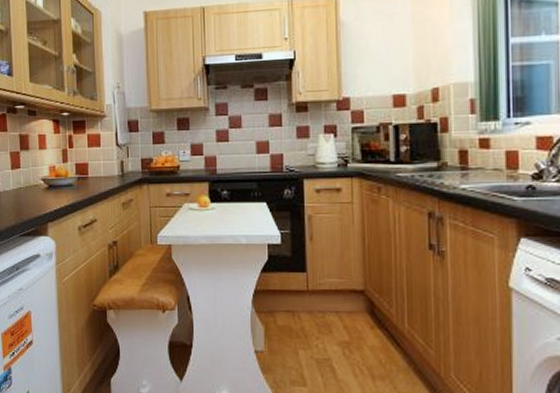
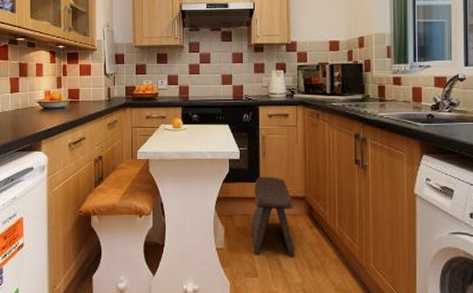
stool: none [298,265,353,364] -> present [252,177,295,258]

